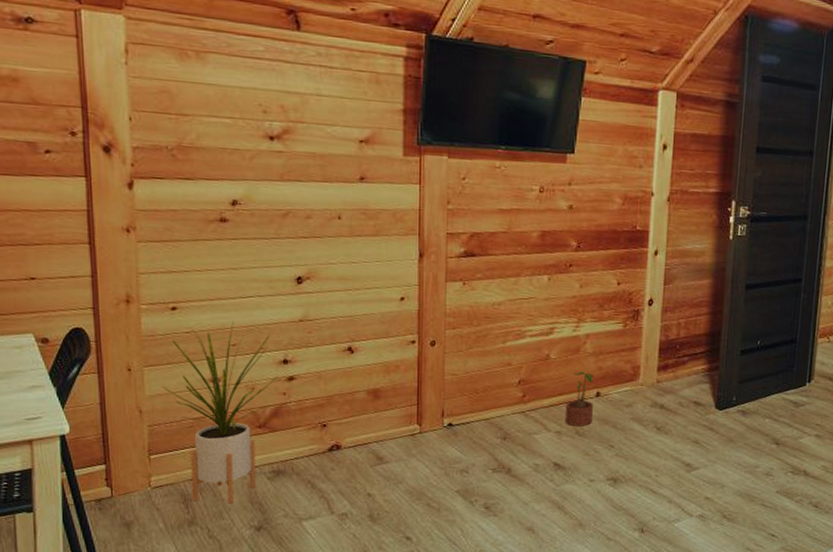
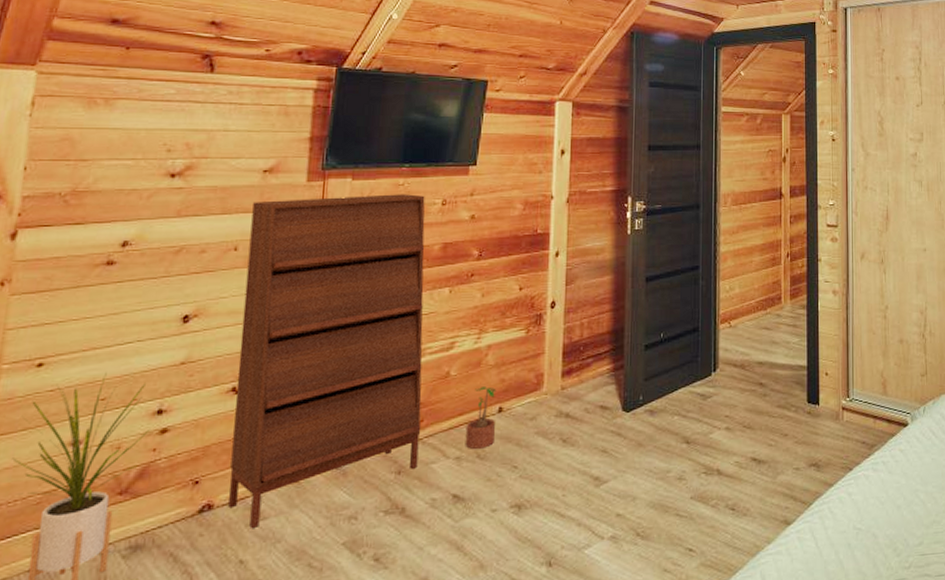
shoe cabinet: none [352,172,524,469] -> present [228,194,425,528]

